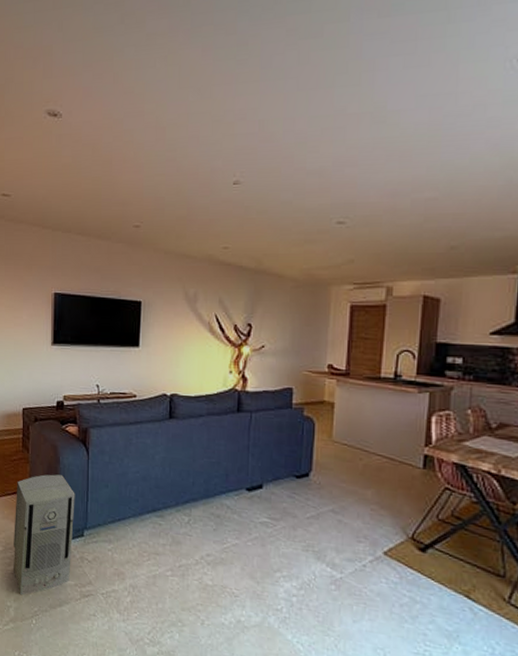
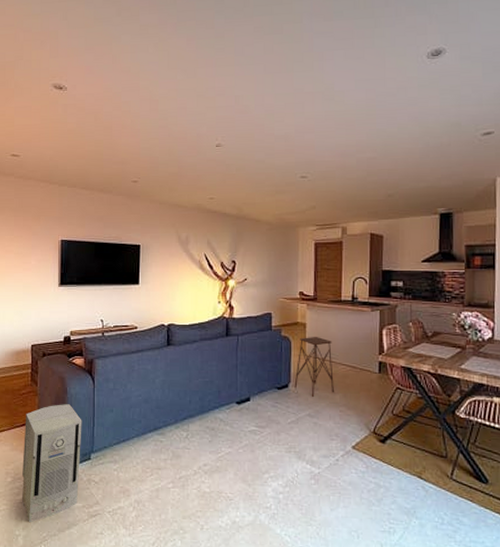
side table: none [316,418,366,490] -> present [294,336,334,397]

